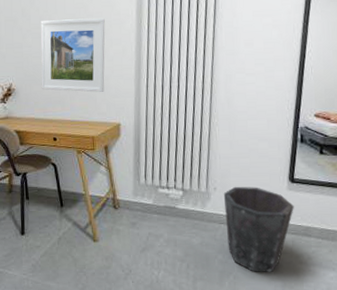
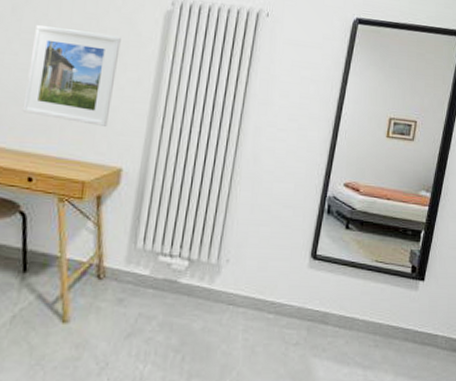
waste bin: present [223,186,294,272] -> none [234,259,313,367]

